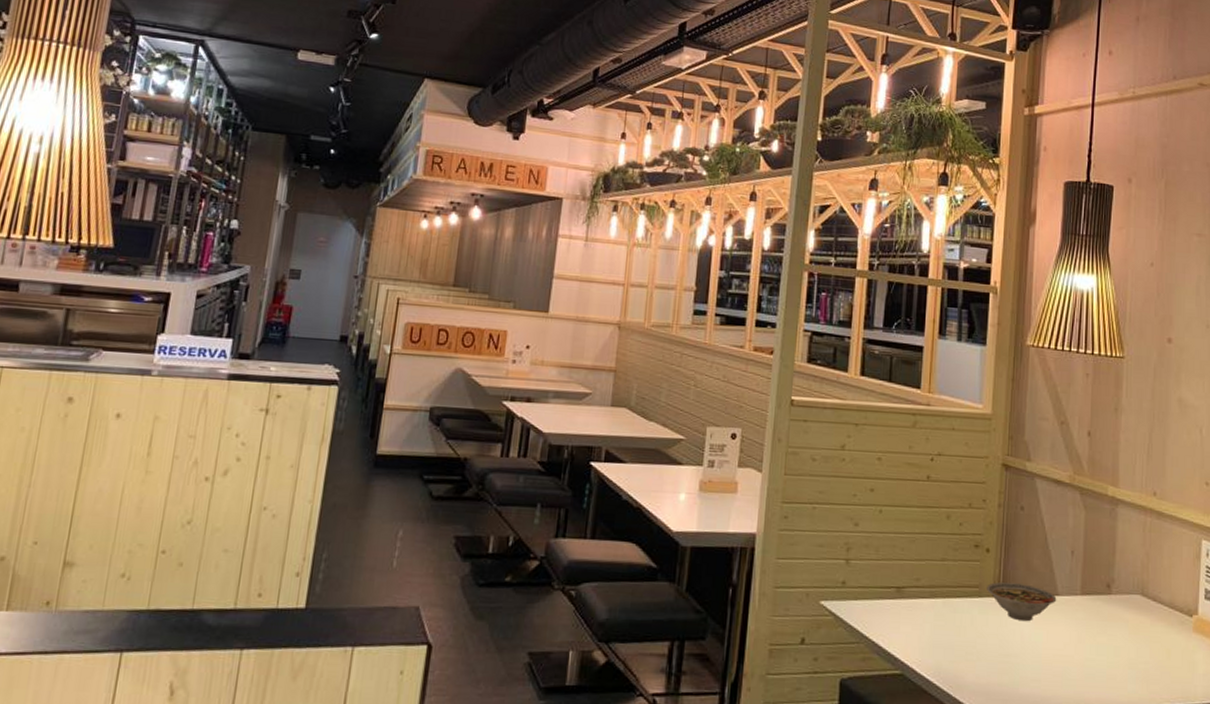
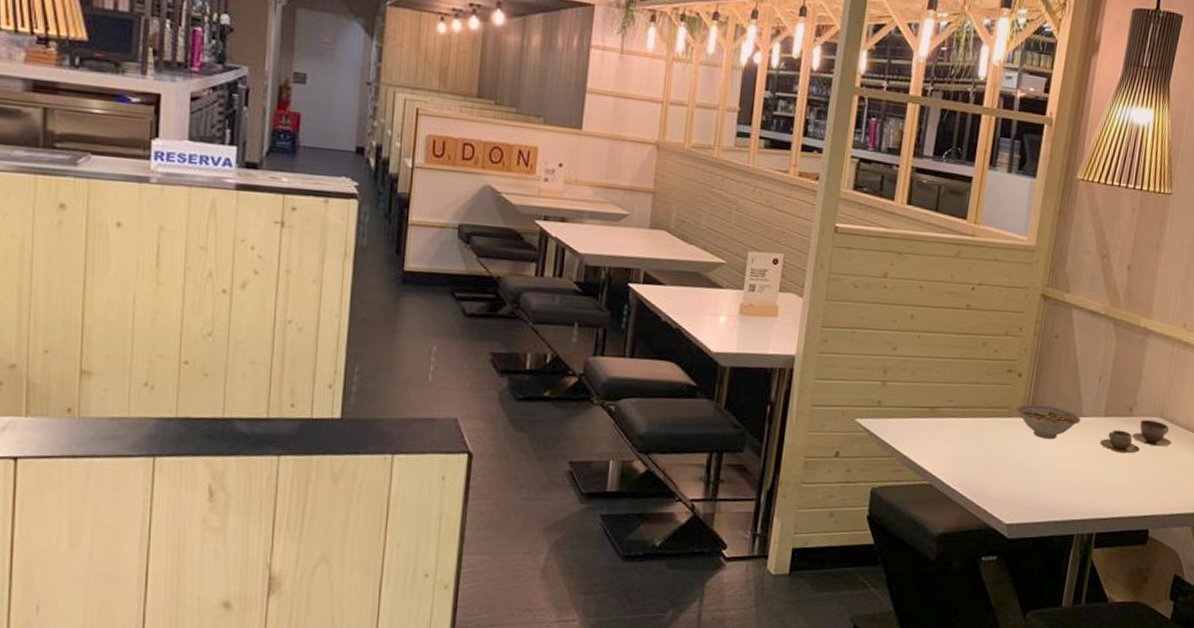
teacup: none [1079,609,1125,637] -> present [1099,430,1141,454]
teacup: none [1113,598,1157,628] -> present [1131,420,1171,447]

